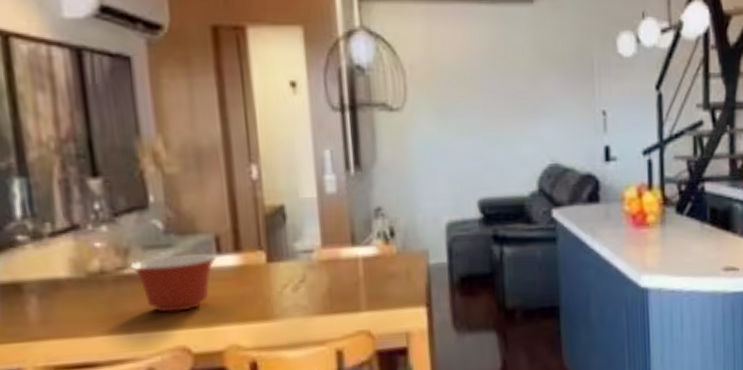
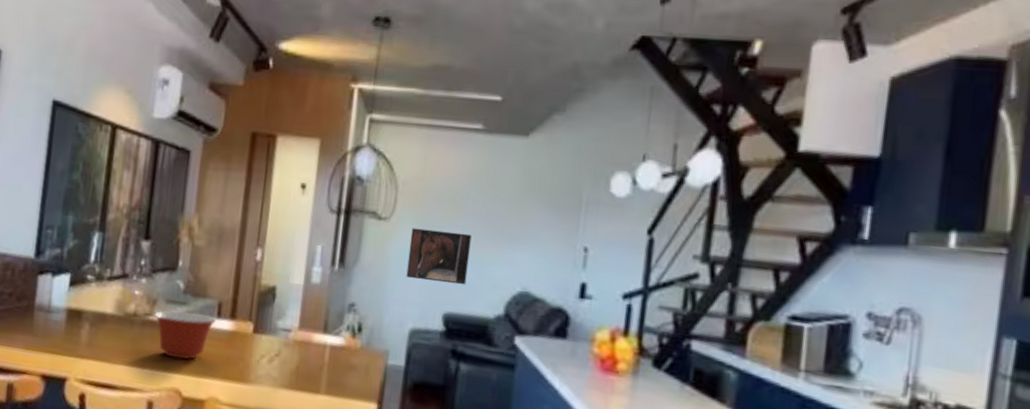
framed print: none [428,113,496,170] -> present [406,228,472,285]

